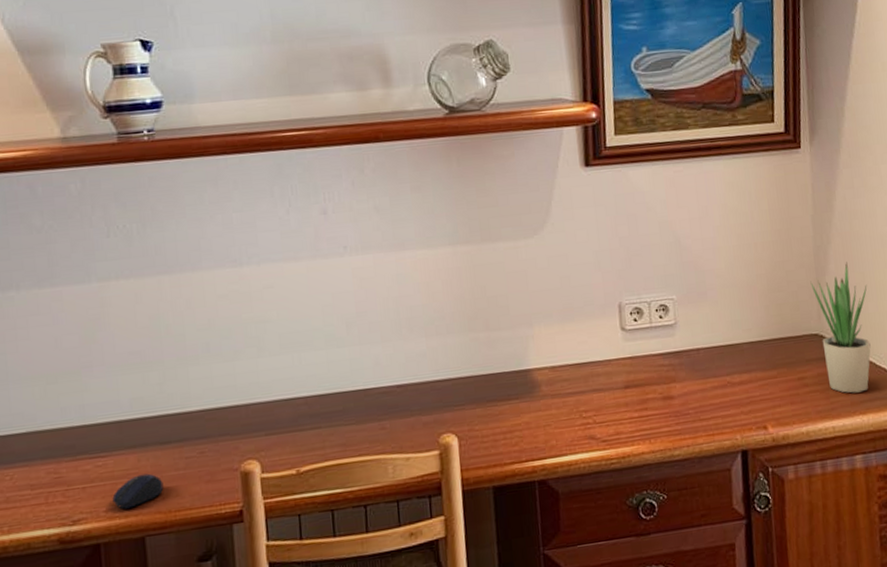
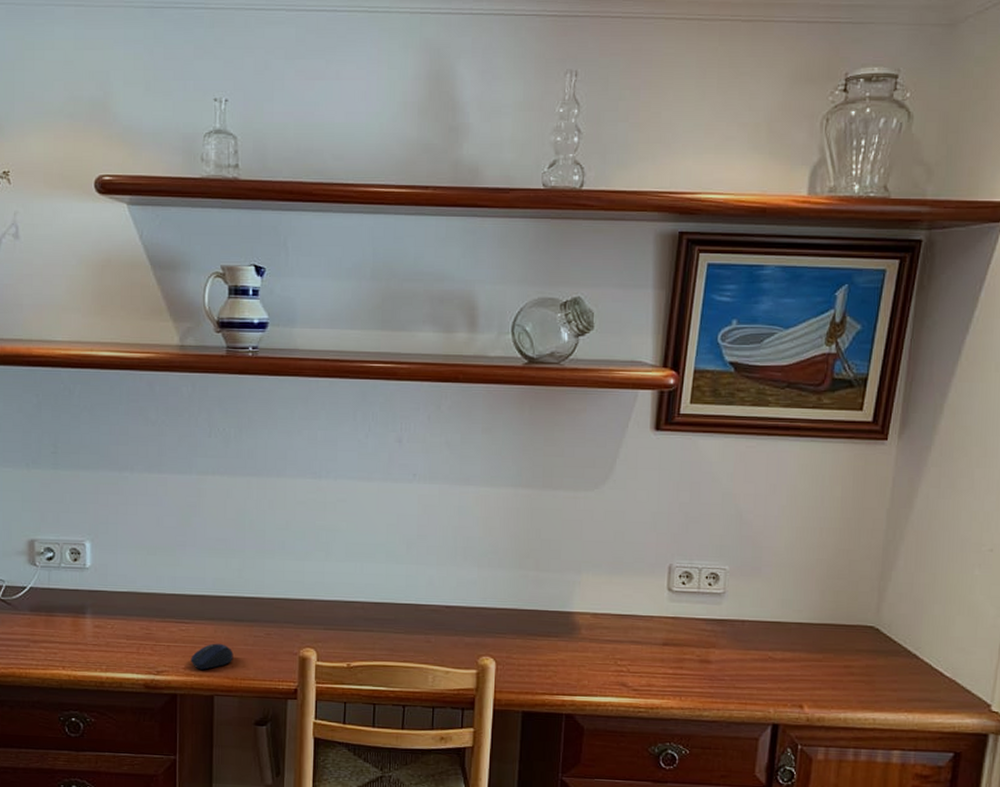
potted plant: present [810,262,871,393] -> none [874,560,937,691]

